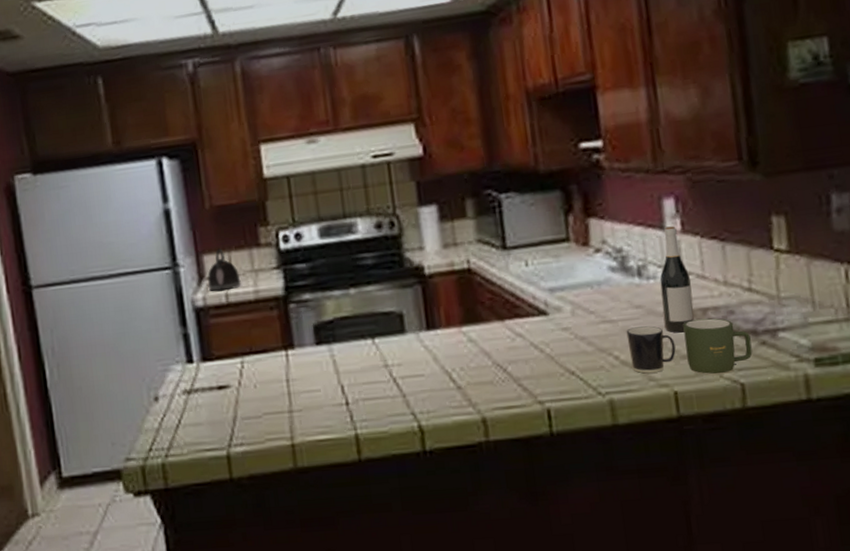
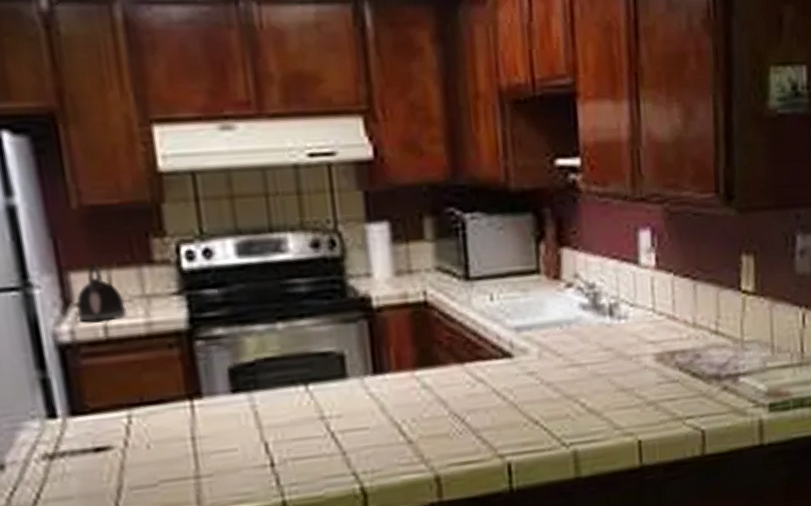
mug: present [626,326,676,374] -> none [594,370,642,422]
wine bottle: present [659,226,695,333] -> none [631,261,663,378]
mug: present [683,318,753,376] -> none [651,362,714,423]

